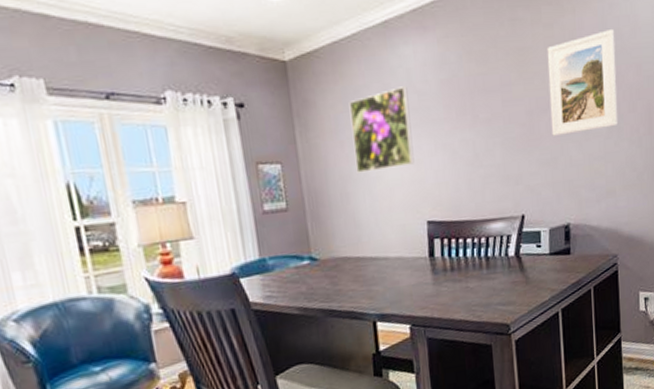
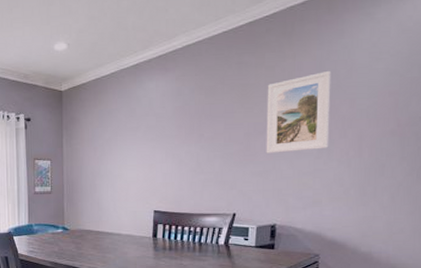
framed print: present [349,86,415,173] -> none [103,111,148,171]

